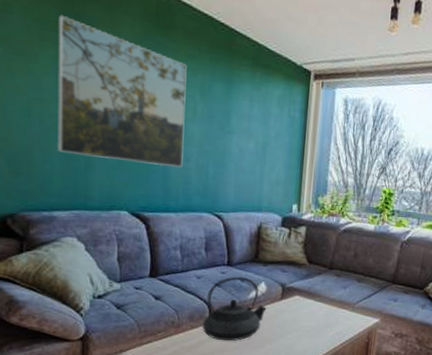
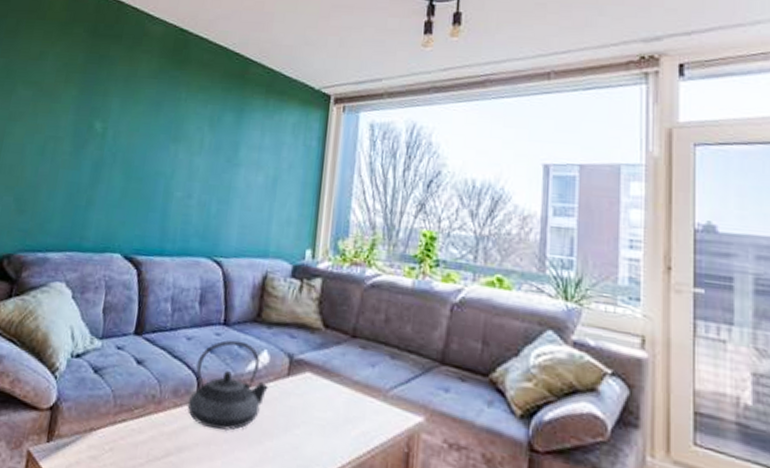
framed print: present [58,14,187,167] -> none [63,57,198,204]

